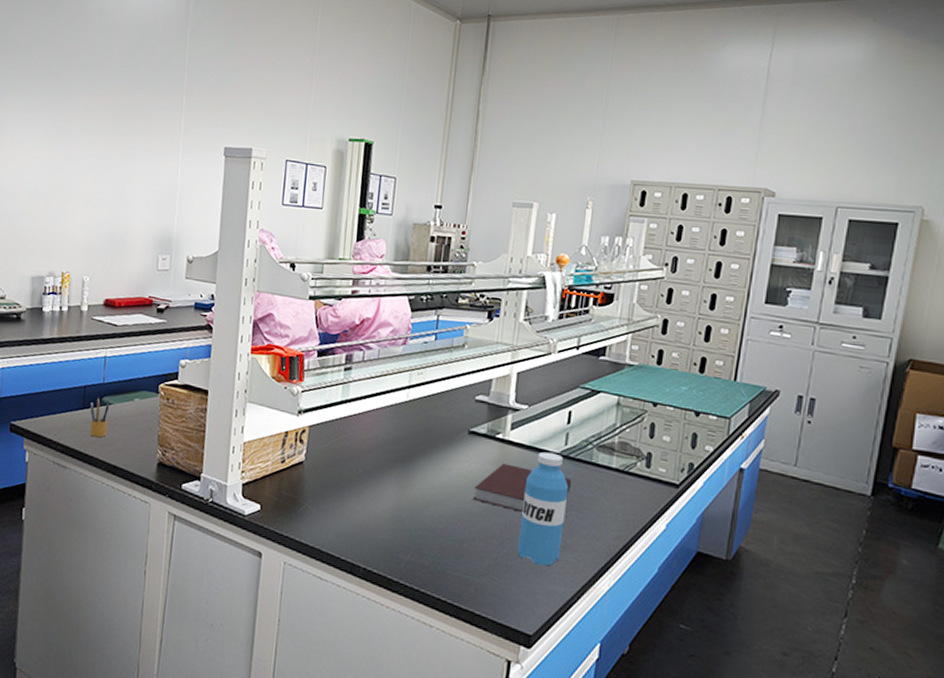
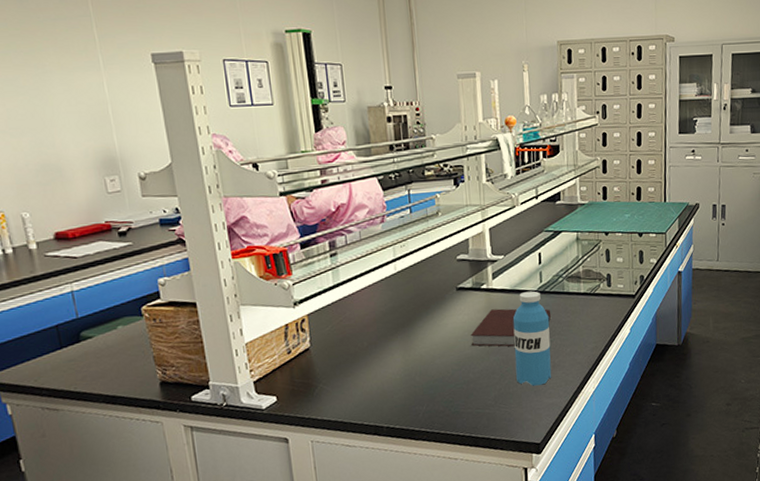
pencil box: present [90,397,110,438] -> none [68,332,95,374]

